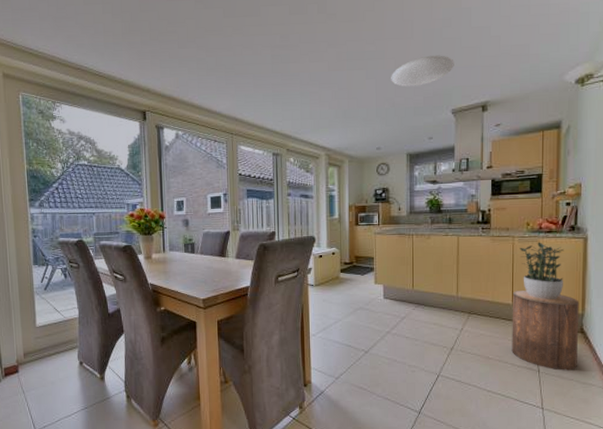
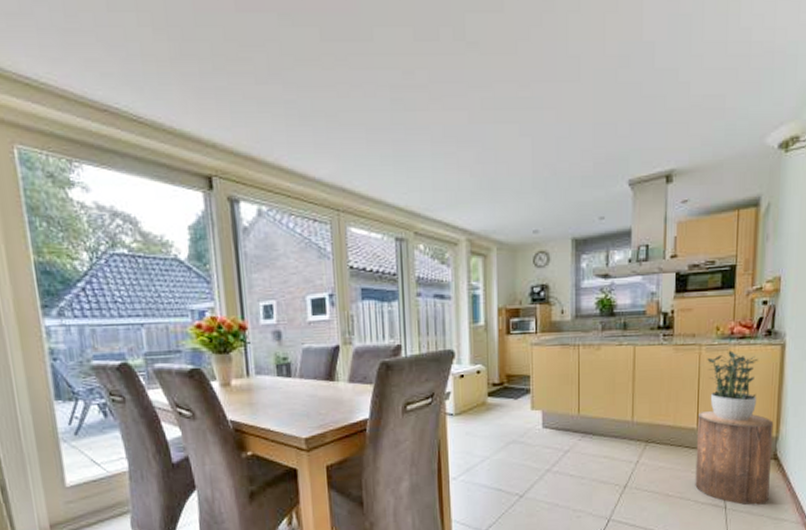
ceiling light: present [391,55,454,87] -> none [551,105,633,148]

